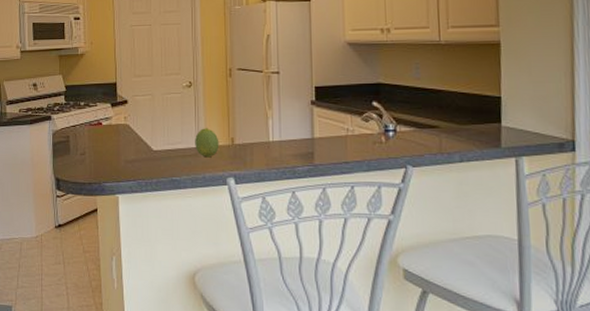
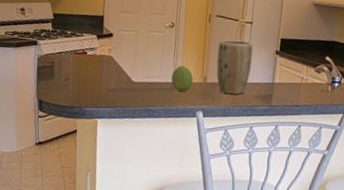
plant pot: none [243,93,284,155] -> present [216,39,253,95]

